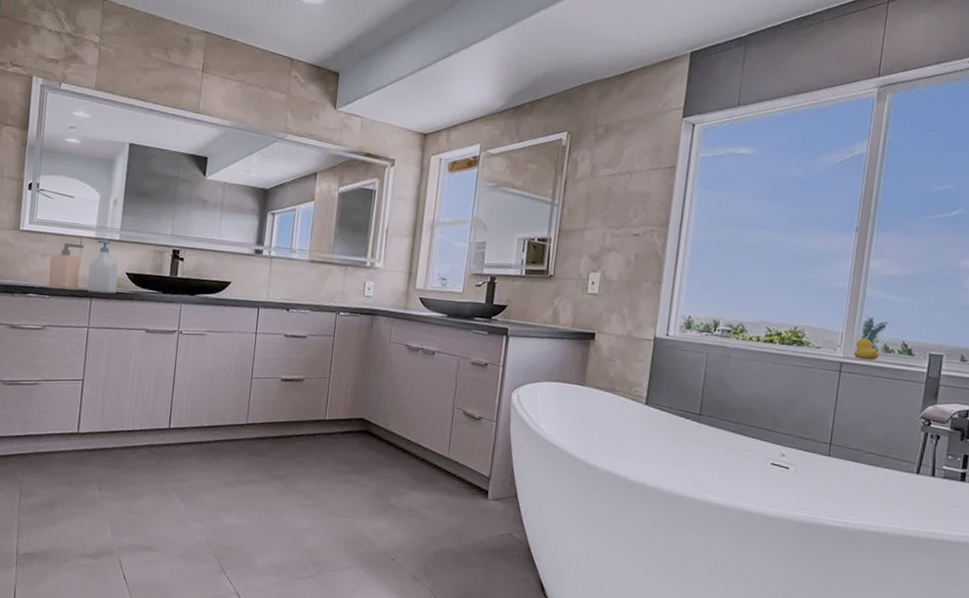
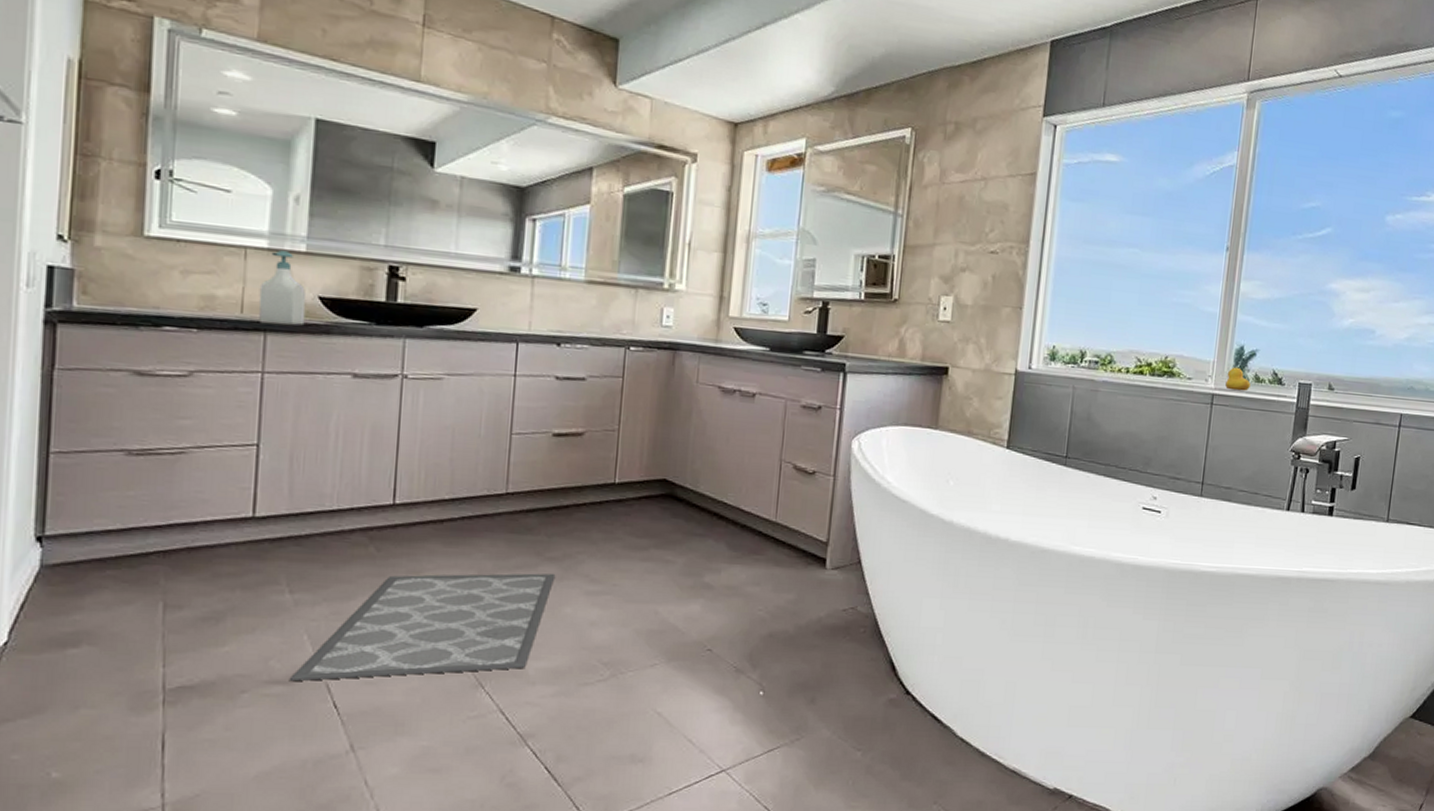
soap dispenser: present [48,242,85,291] -> none [195,254,252,322]
bath mat: none [96,482,280,562] -> present [290,573,556,681]

